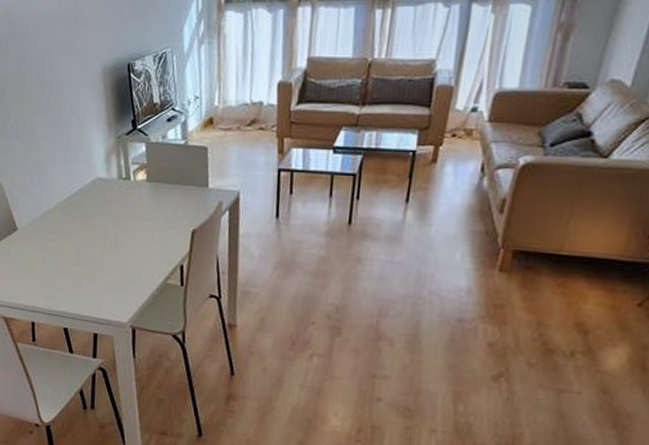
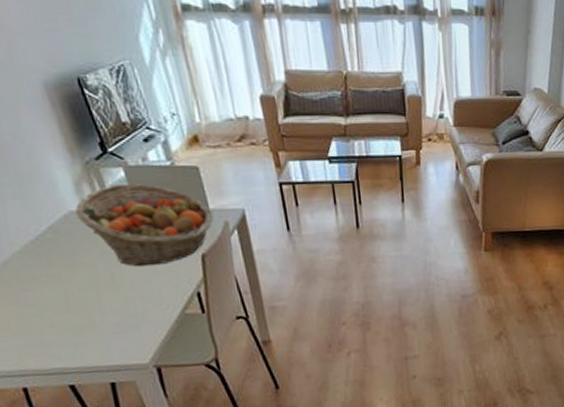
fruit basket: none [101,158,211,235] -> present [75,184,214,267]

